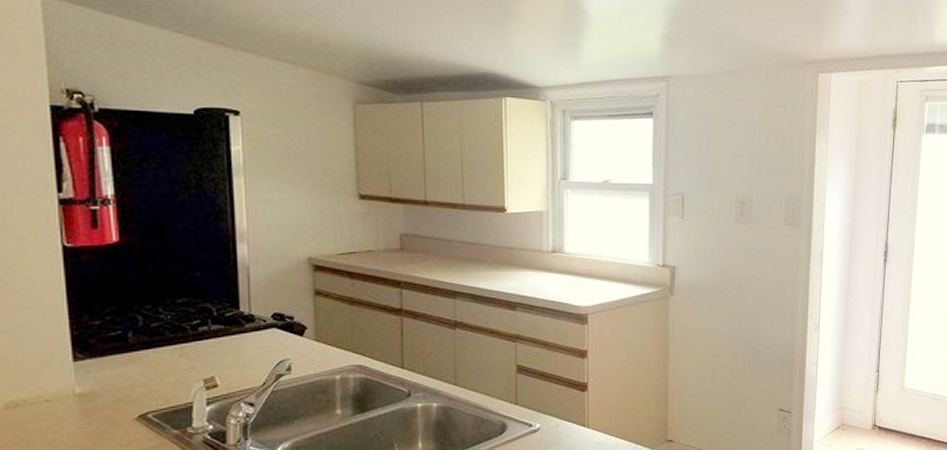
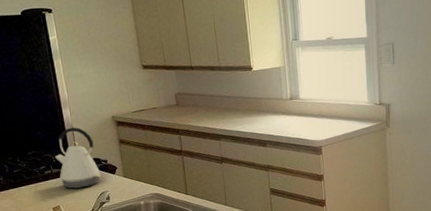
kettle: none [216,269,283,354] -> present [54,127,102,189]

